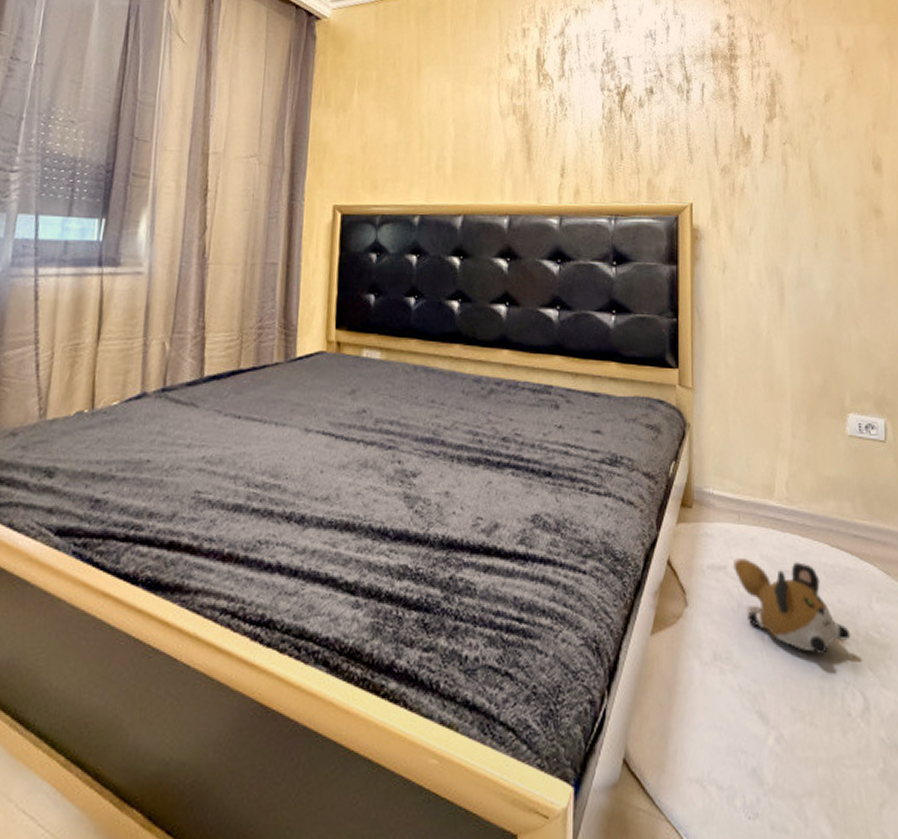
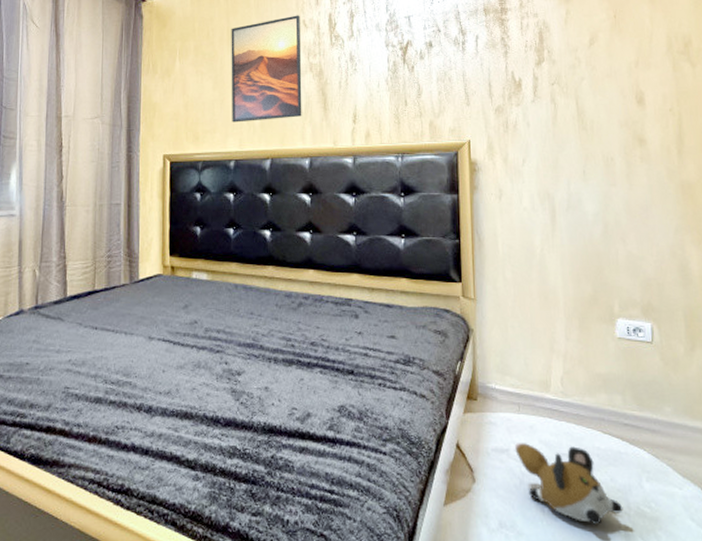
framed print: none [418,47,504,171] -> present [231,15,302,123]

